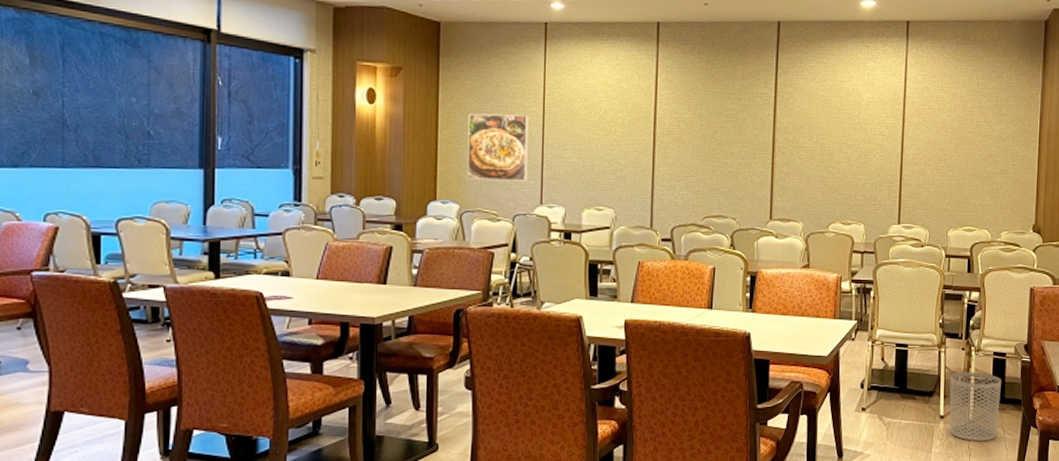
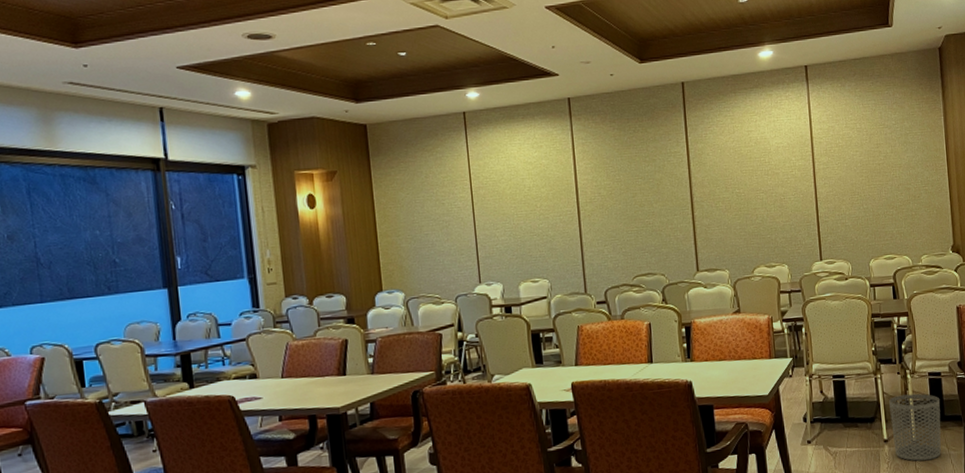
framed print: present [467,113,529,182] -> none [403,201,464,267]

